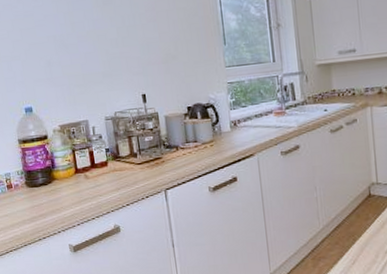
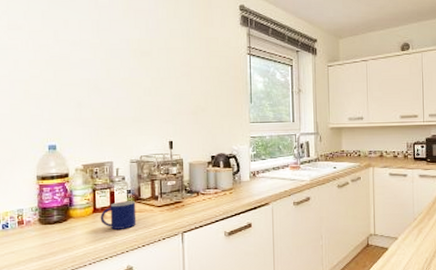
mug: none [82,159,119,190] -> present [100,201,137,230]

